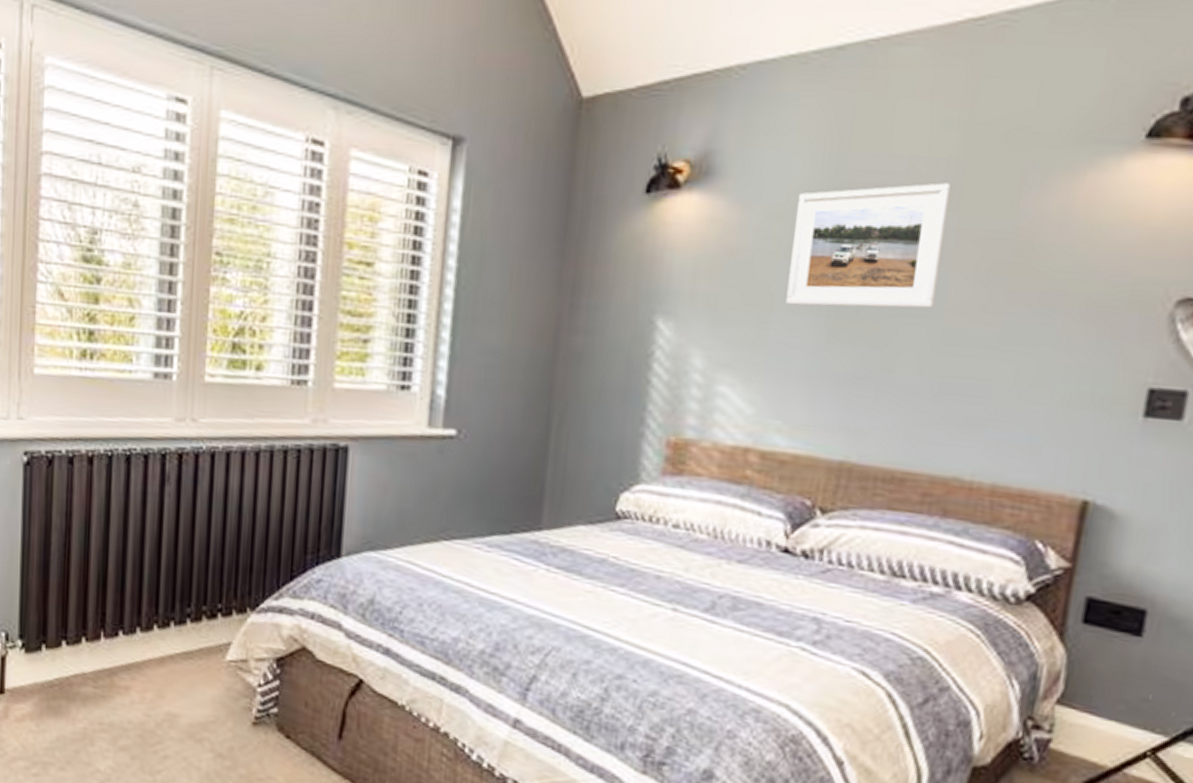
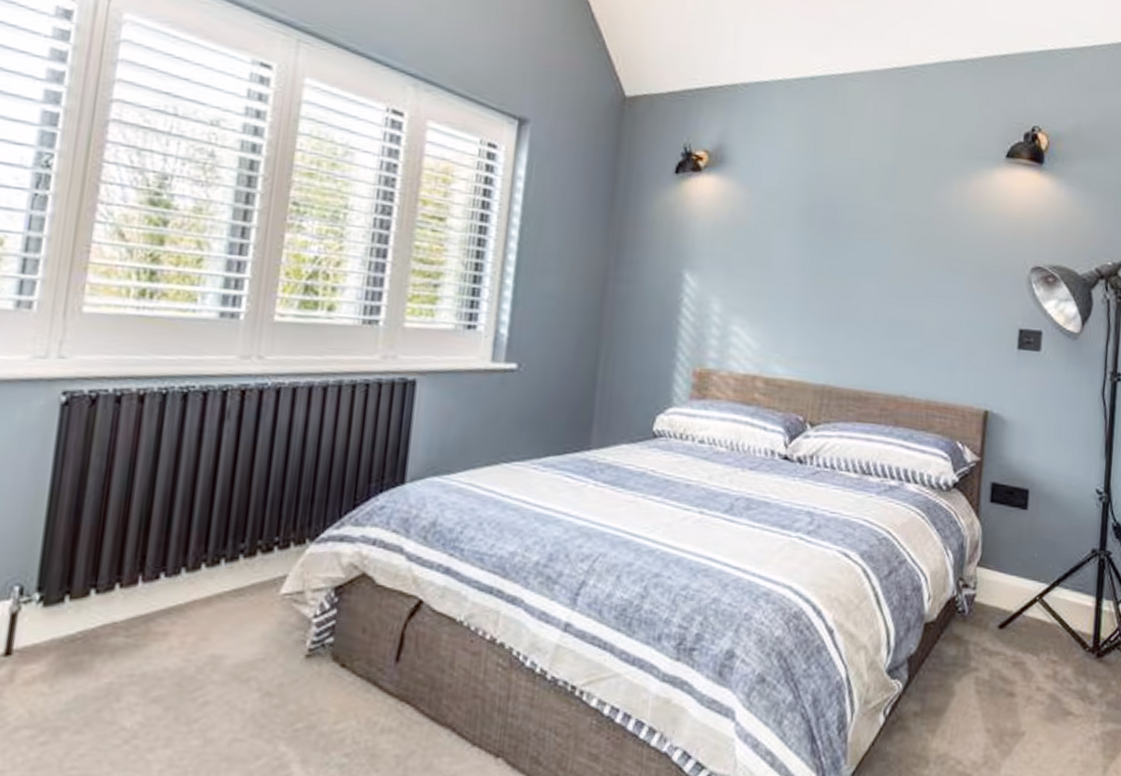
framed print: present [786,183,952,309] -> none [780,179,890,269]

